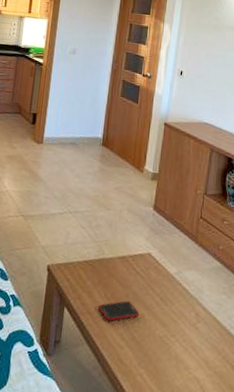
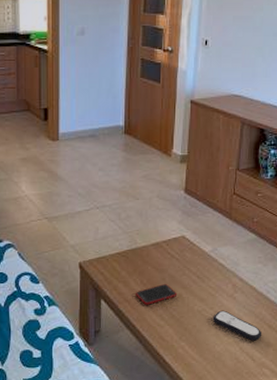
remote control: none [173,339,225,381] -> present [212,310,262,341]

